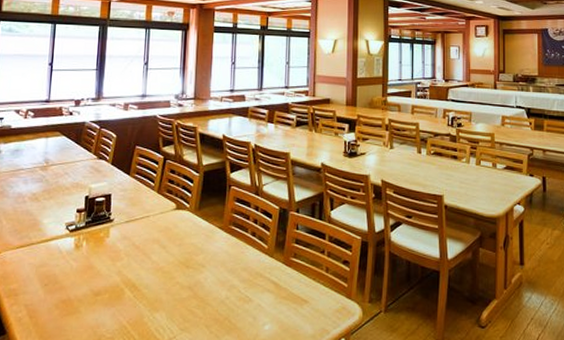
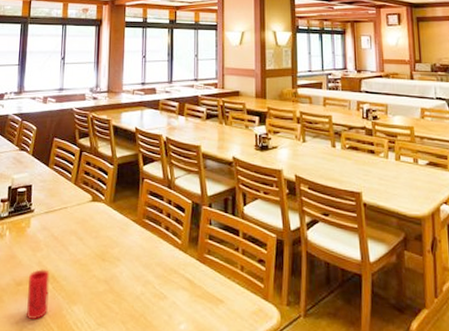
cup: none [105,278,130,328] -> present [27,269,50,319]

